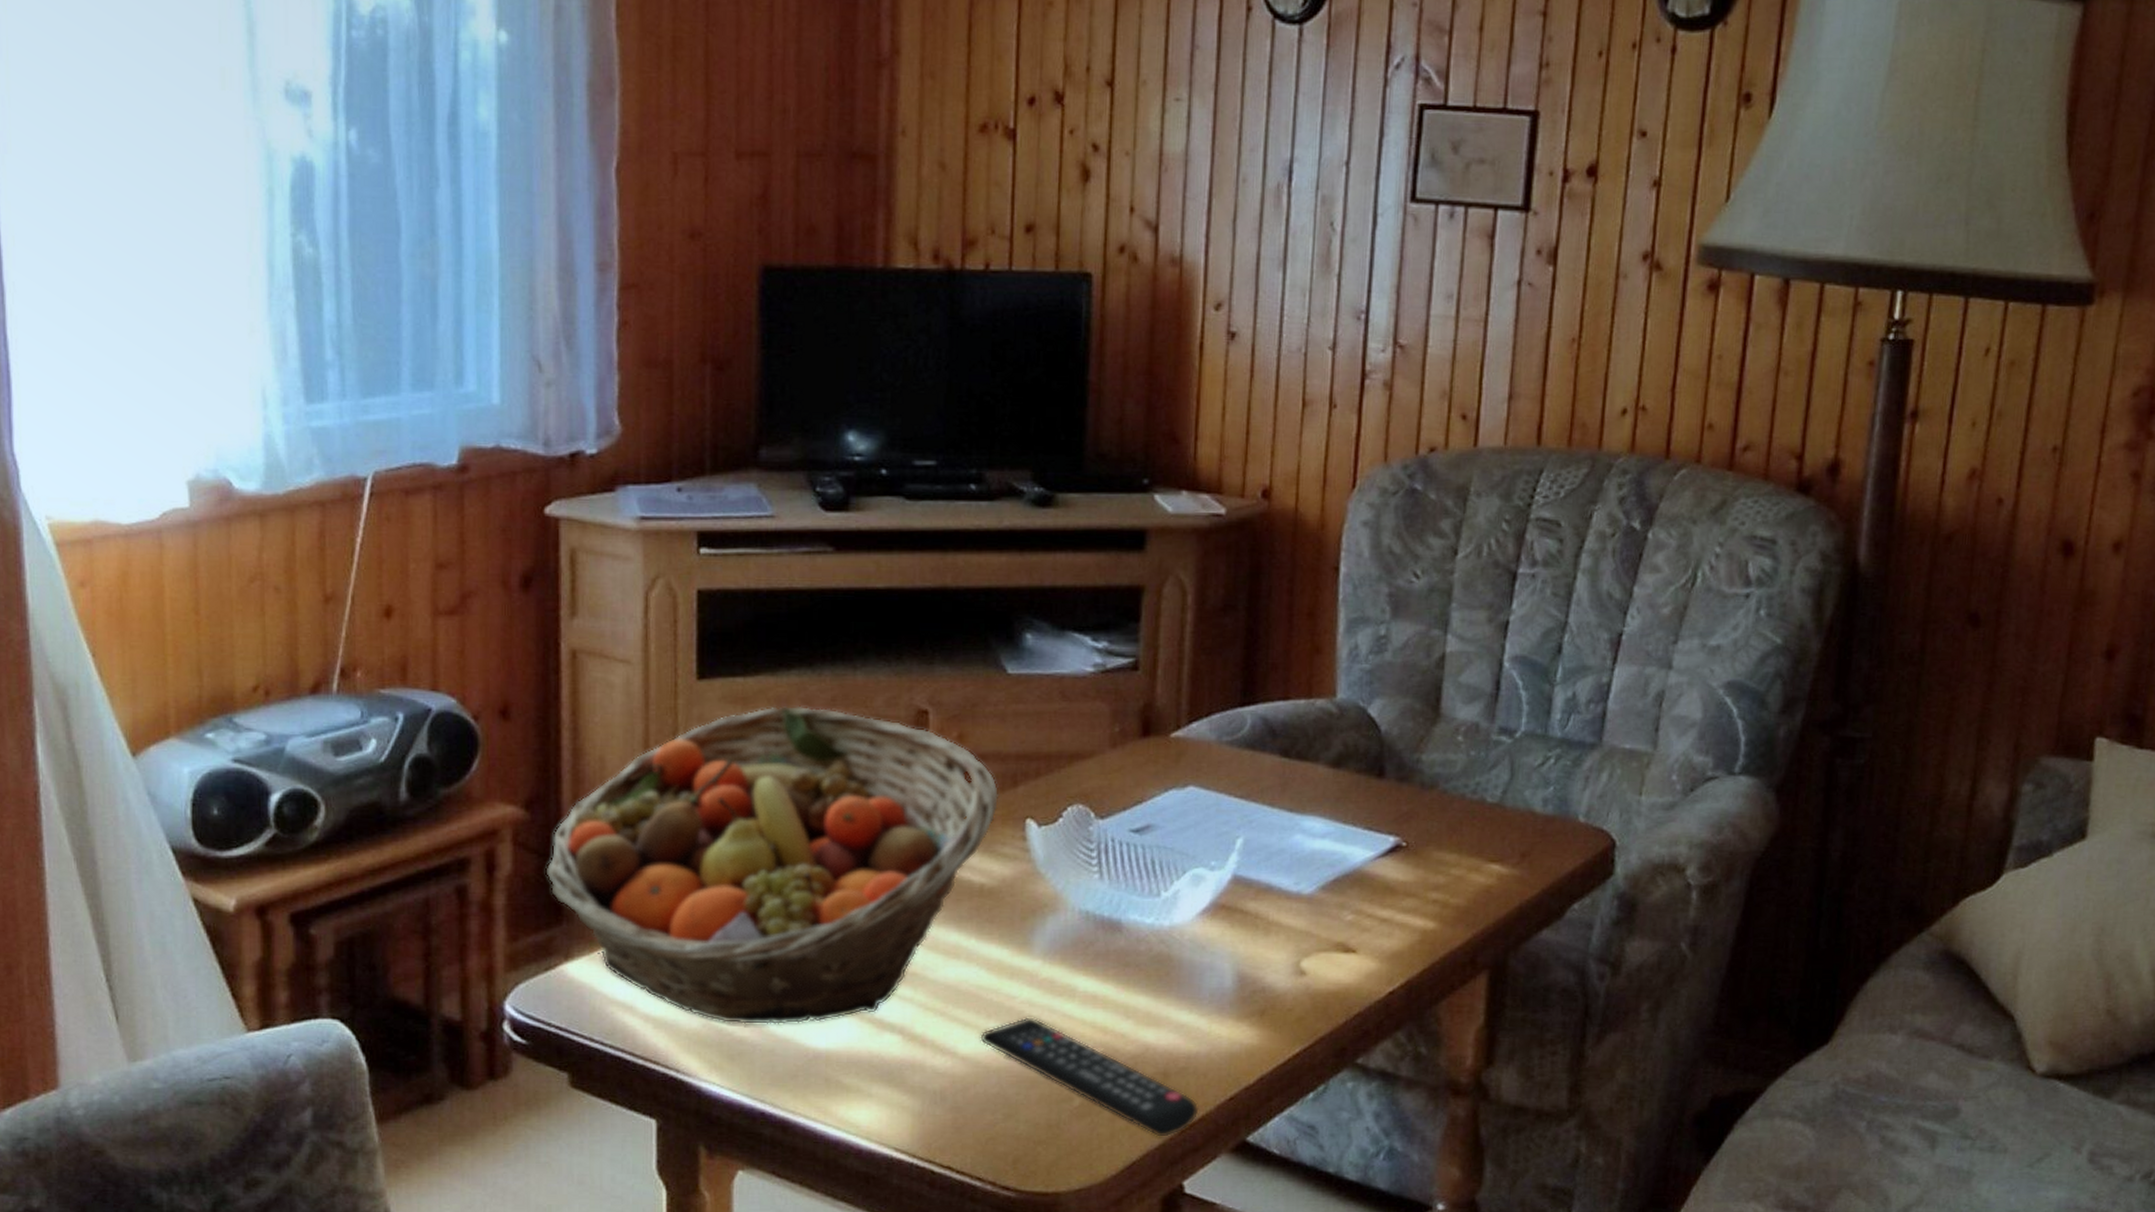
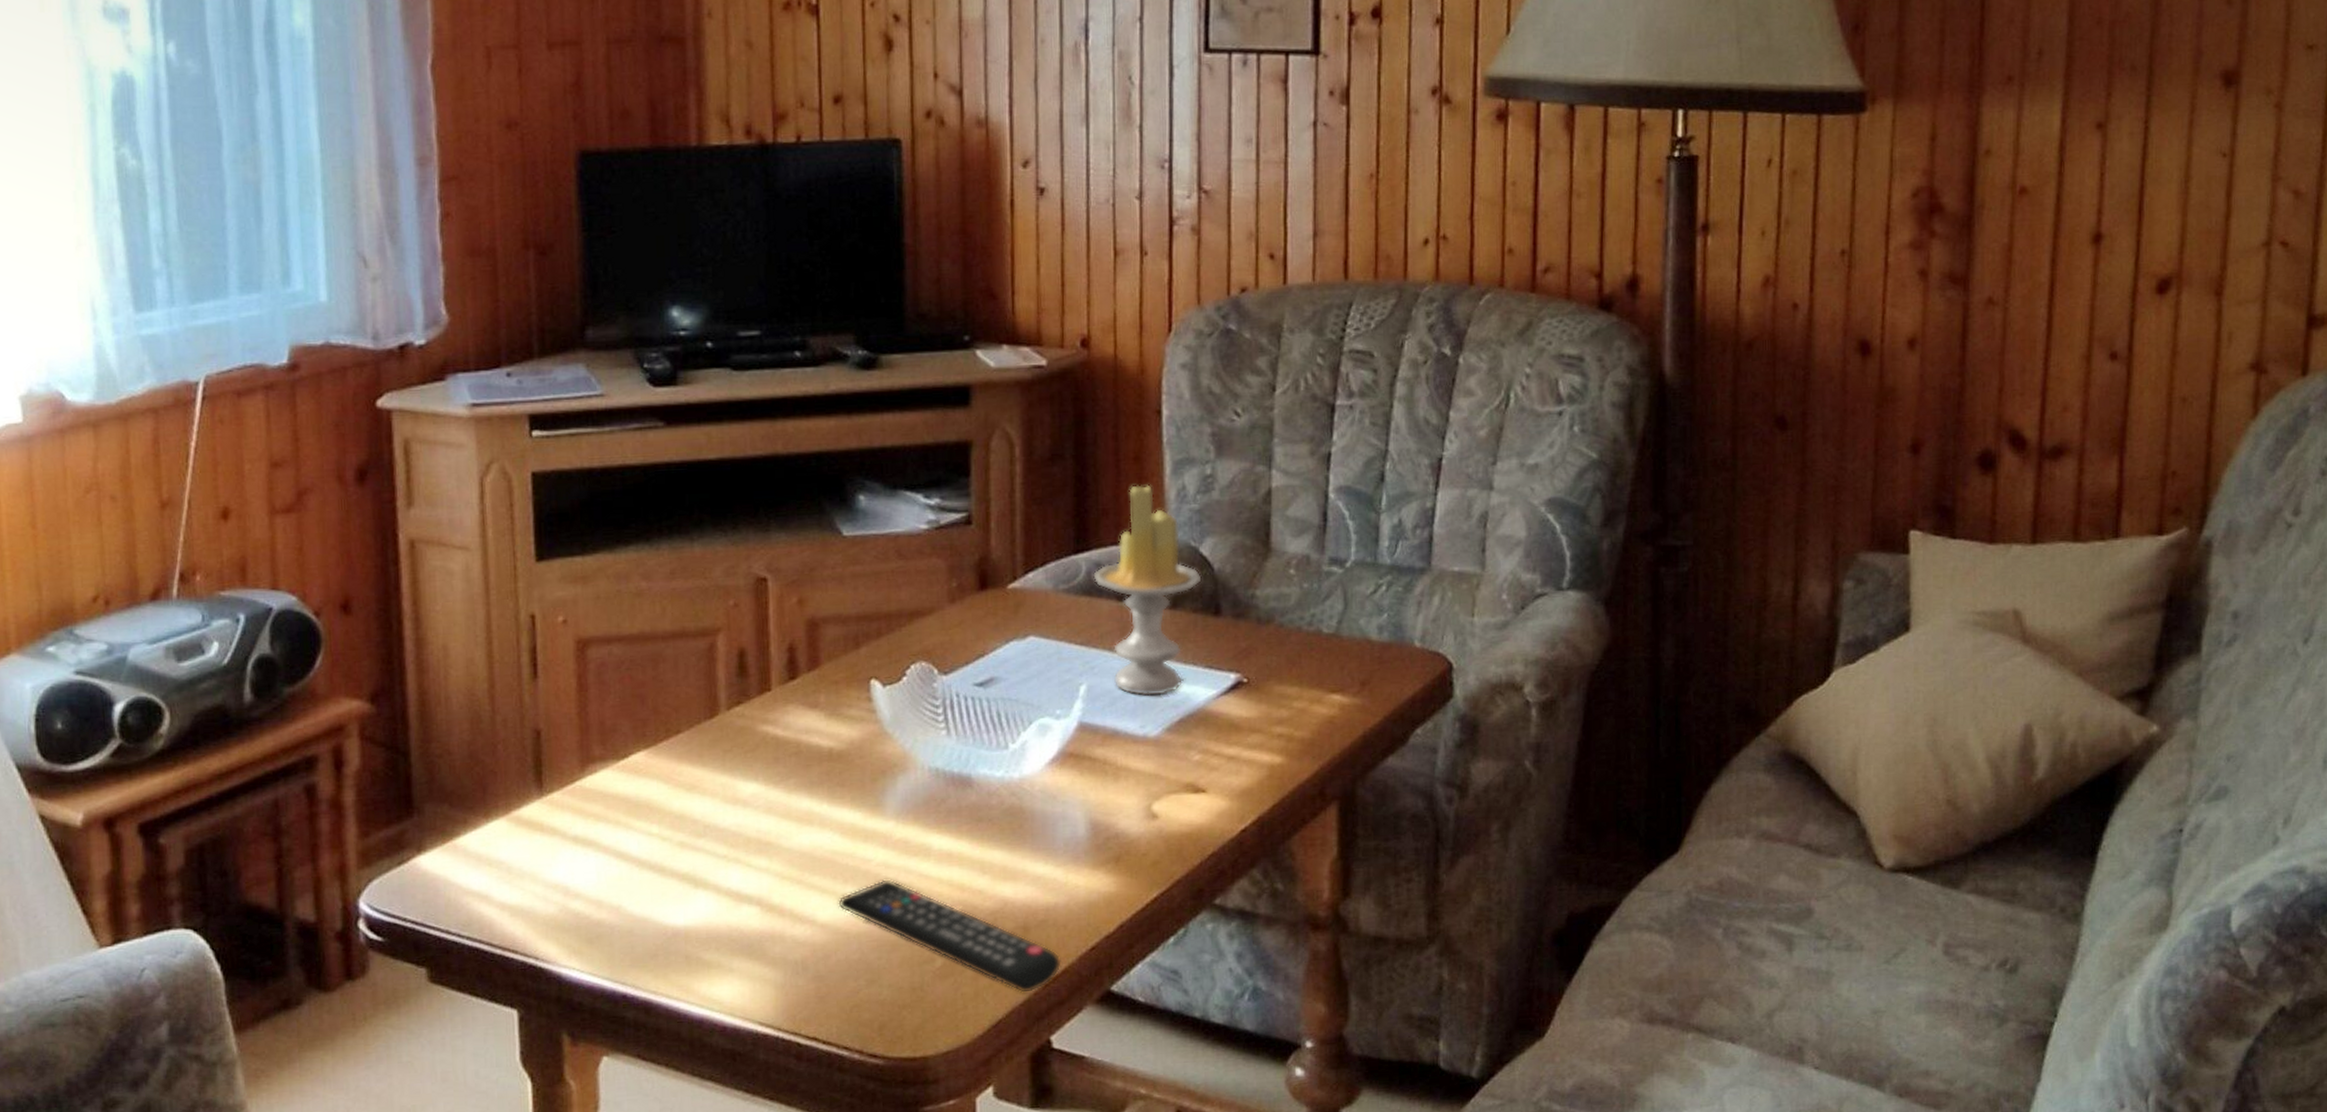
fruit basket: present [545,705,1000,1024] -> none [394,581,843,907]
candle: none [1258,641,1368,853] -> present [1093,484,1202,696]

